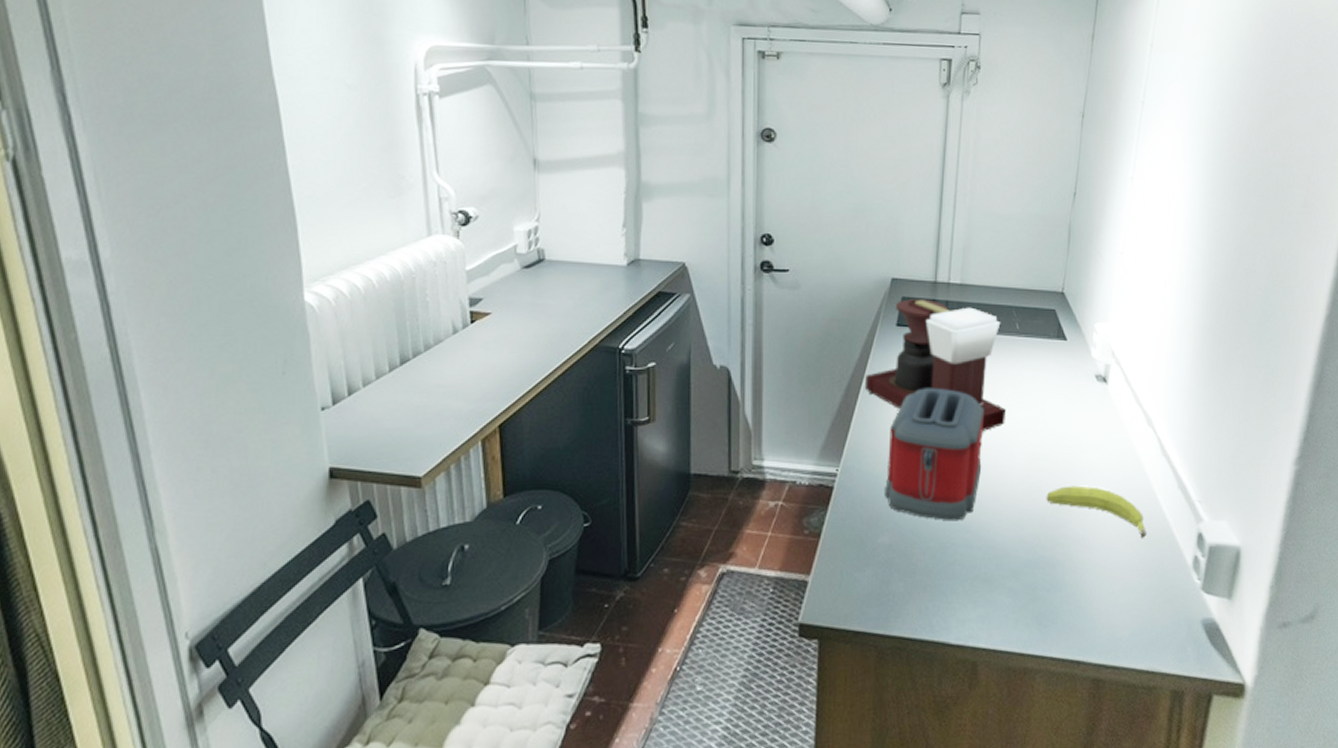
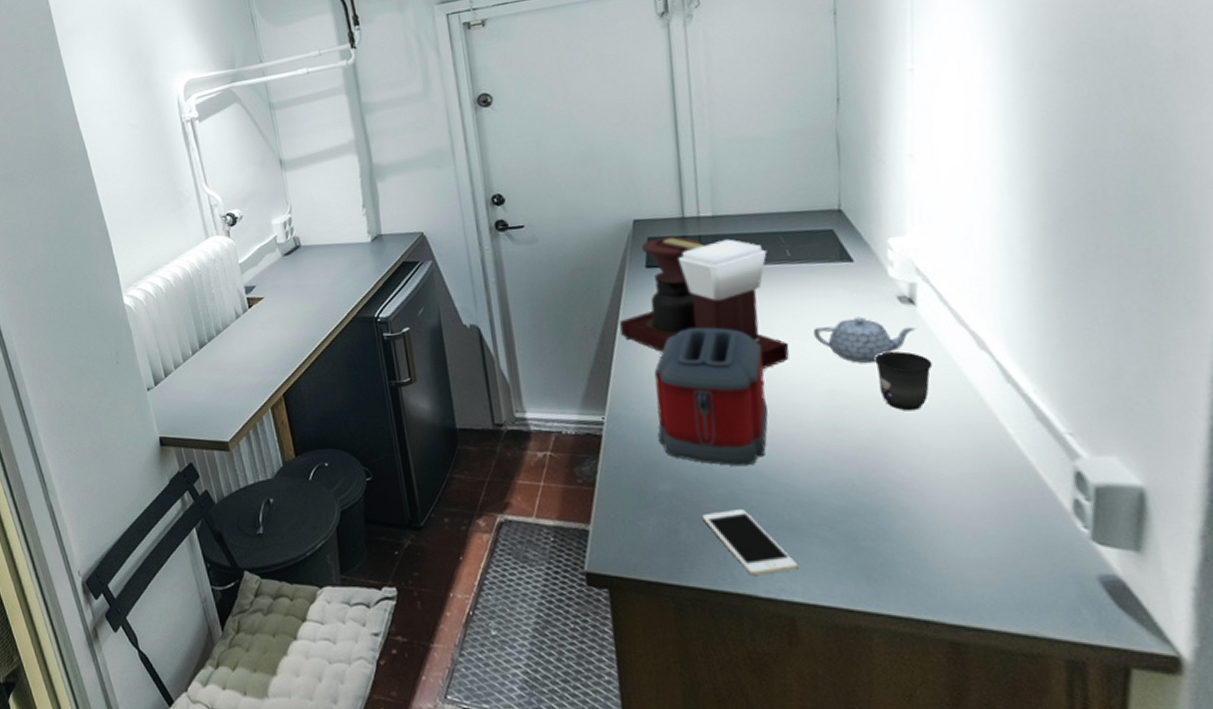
cell phone: none [913,562,986,624] -> present [703,509,799,575]
teapot: none [1027,390,1106,433] -> present [813,316,917,364]
fruit: present [1046,485,1146,538] -> none [854,422,999,479]
mug: none [1071,422,1113,476] -> present [874,351,933,411]

